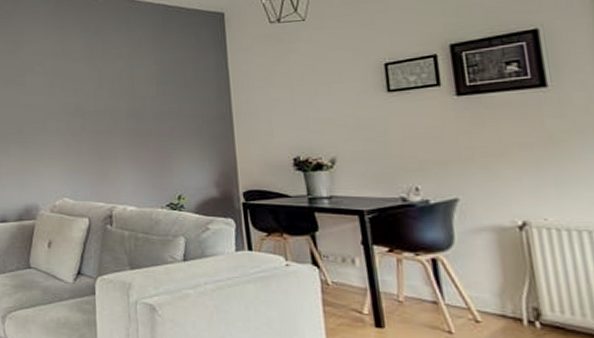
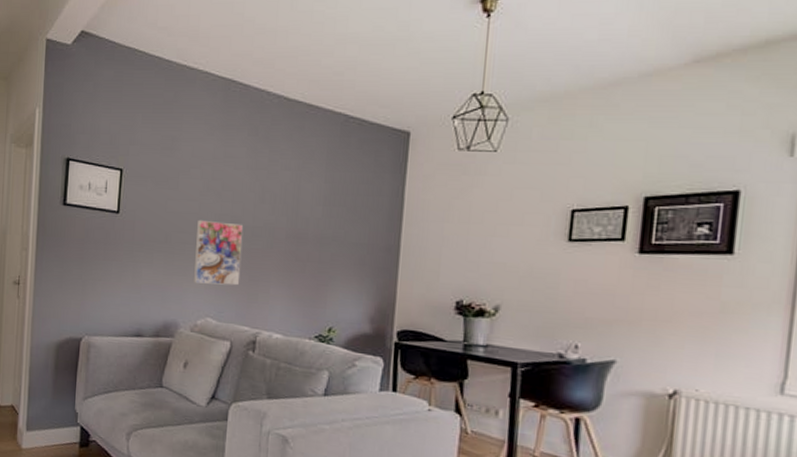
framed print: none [45,109,90,167] -> present [192,219,244,286]

